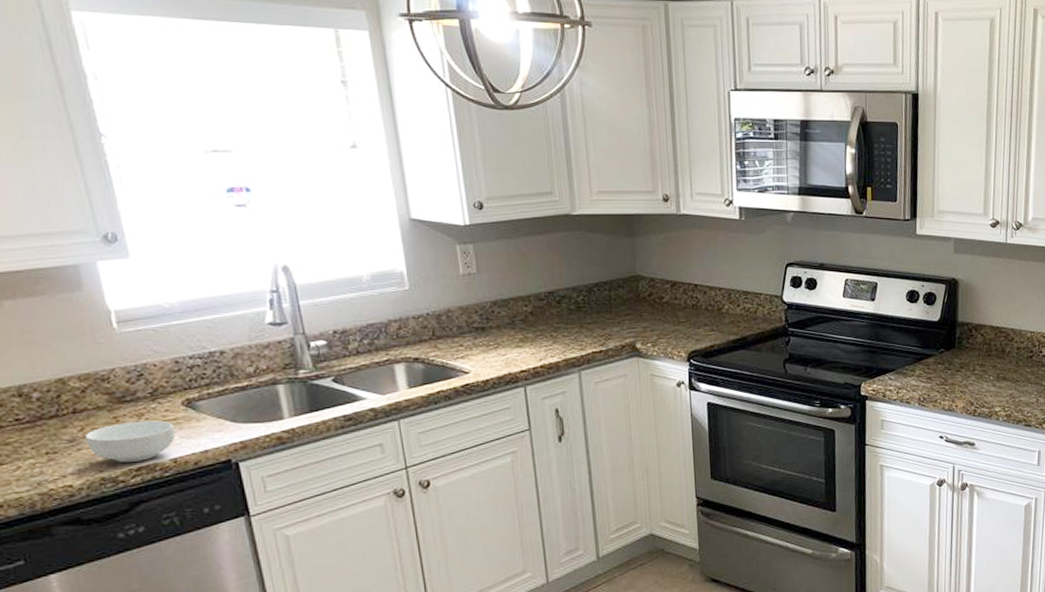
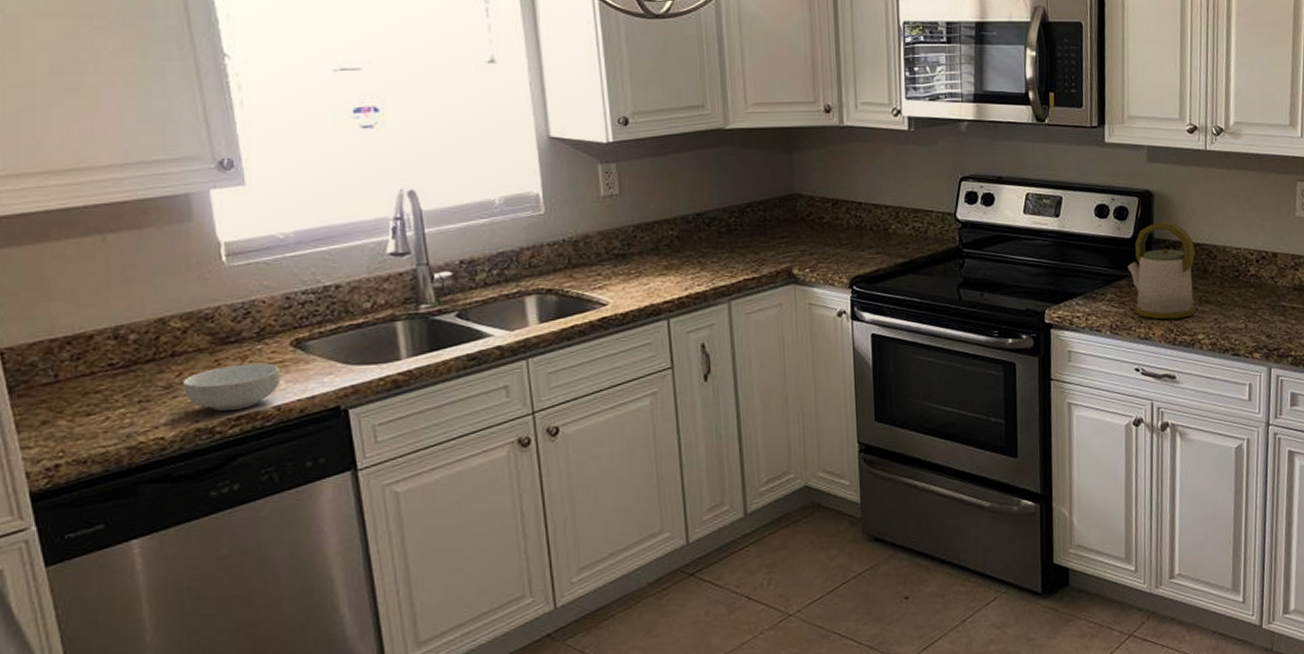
kettle: none [934,307,995,394] -> present [1127,221,1196,320]

